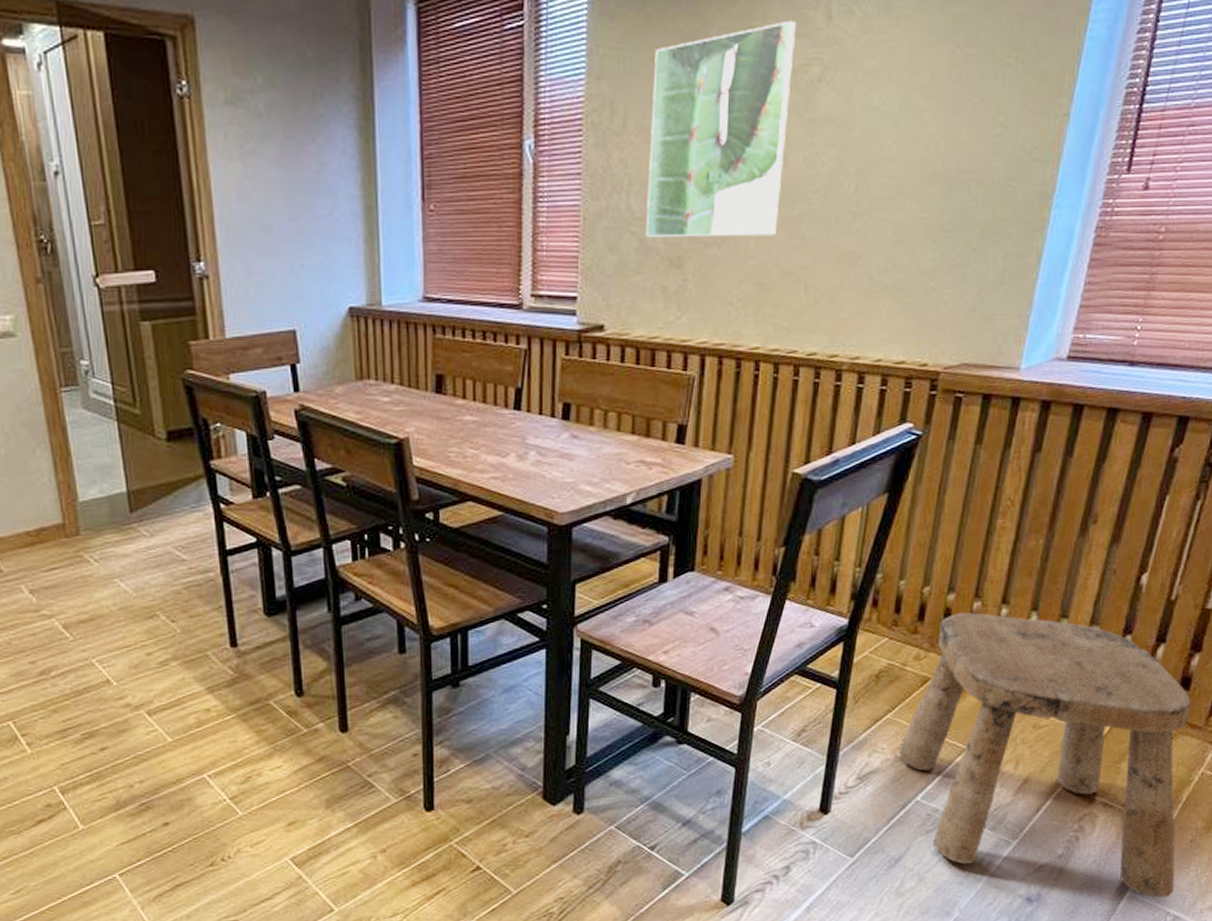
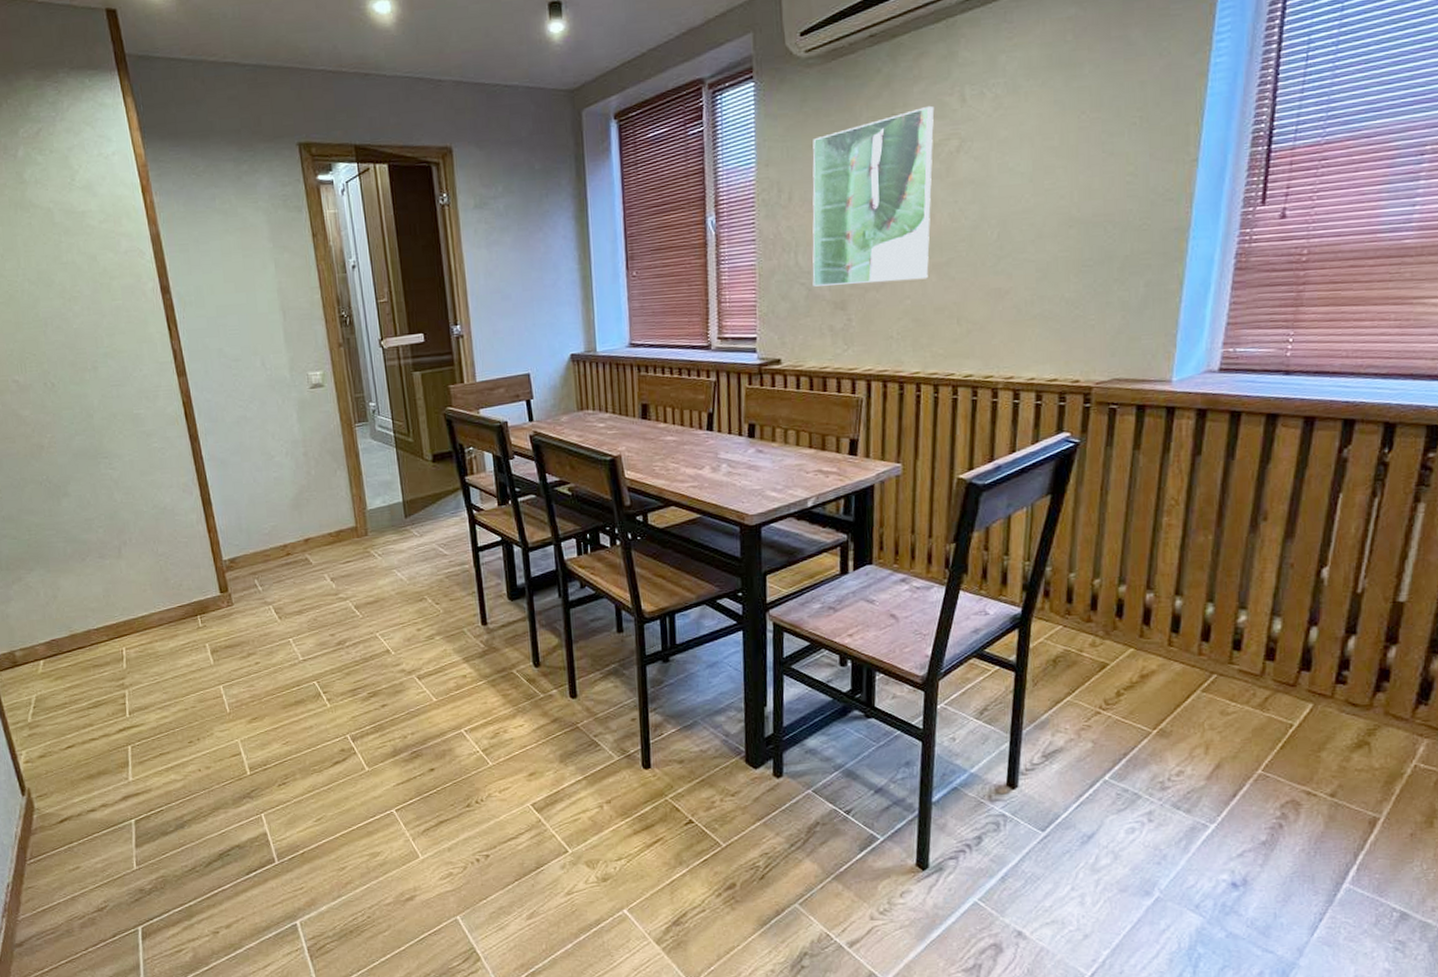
stool: present [898,612,1193,898] -> none [1081,602,1398,892]

